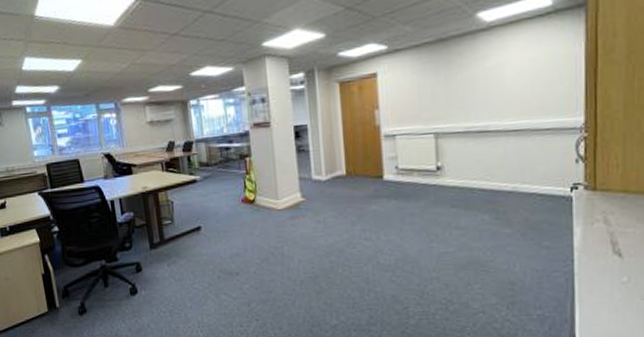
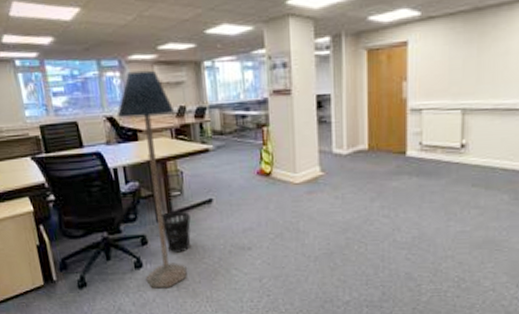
floor lamp: none [113,110,179,313] -> present [116,70,187,288]
wastebasket: none [155,239,182,279] -> present [162,211,191,253]

